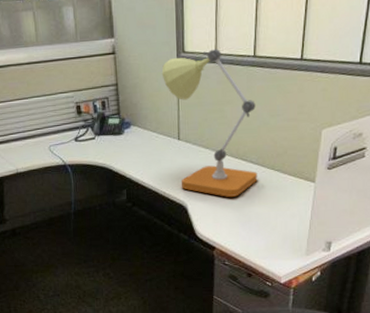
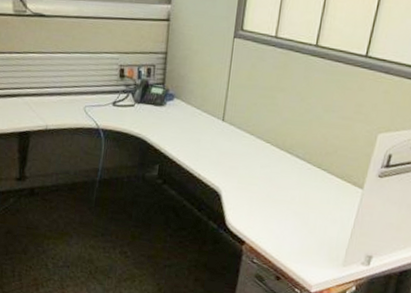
desk lamp: present [161,49,258,197] -> none [215,31,311,191]

